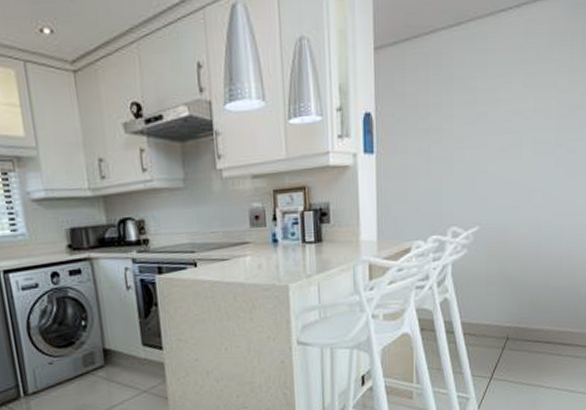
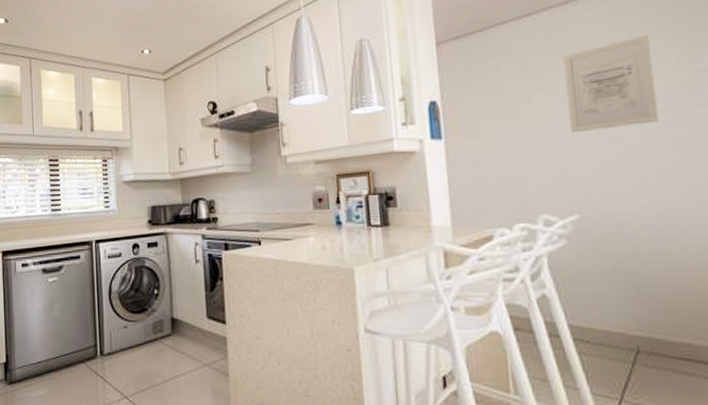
wall art: none [482,54,553,150] -> present [562,34,660,134]

